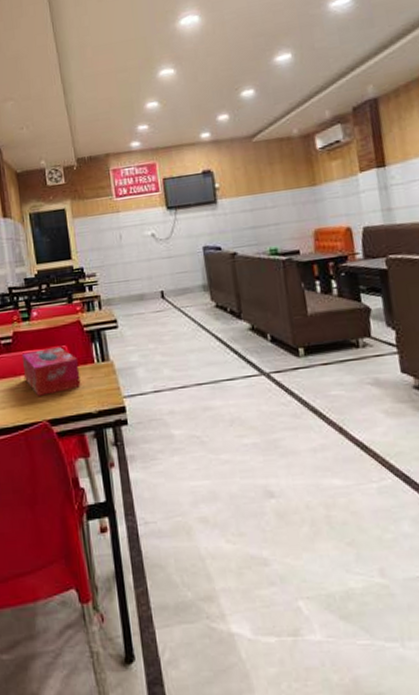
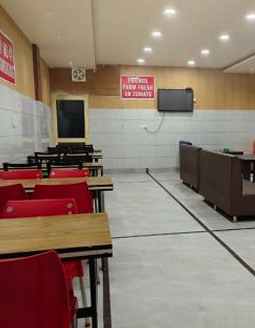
tissue box: present [21,346,81,396] -> none [40,198,82,232]

